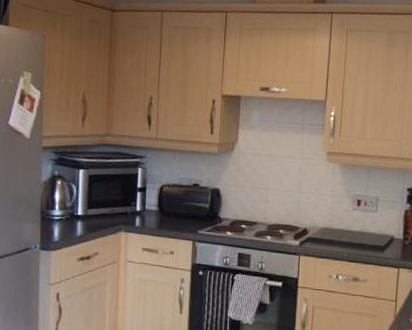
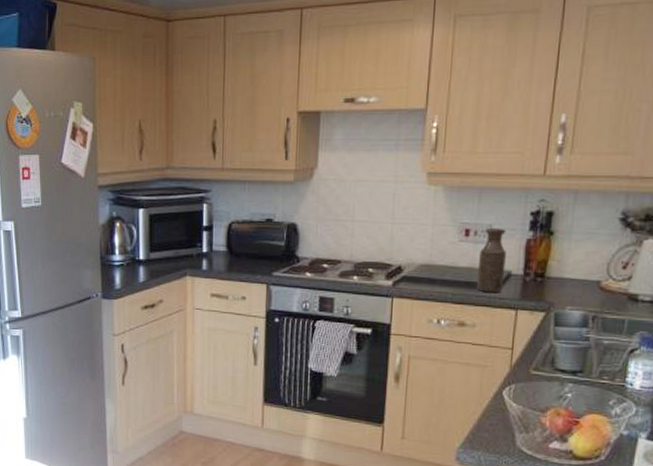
bottle: none [366,200,389,253] -> present [476,228,506,292]

